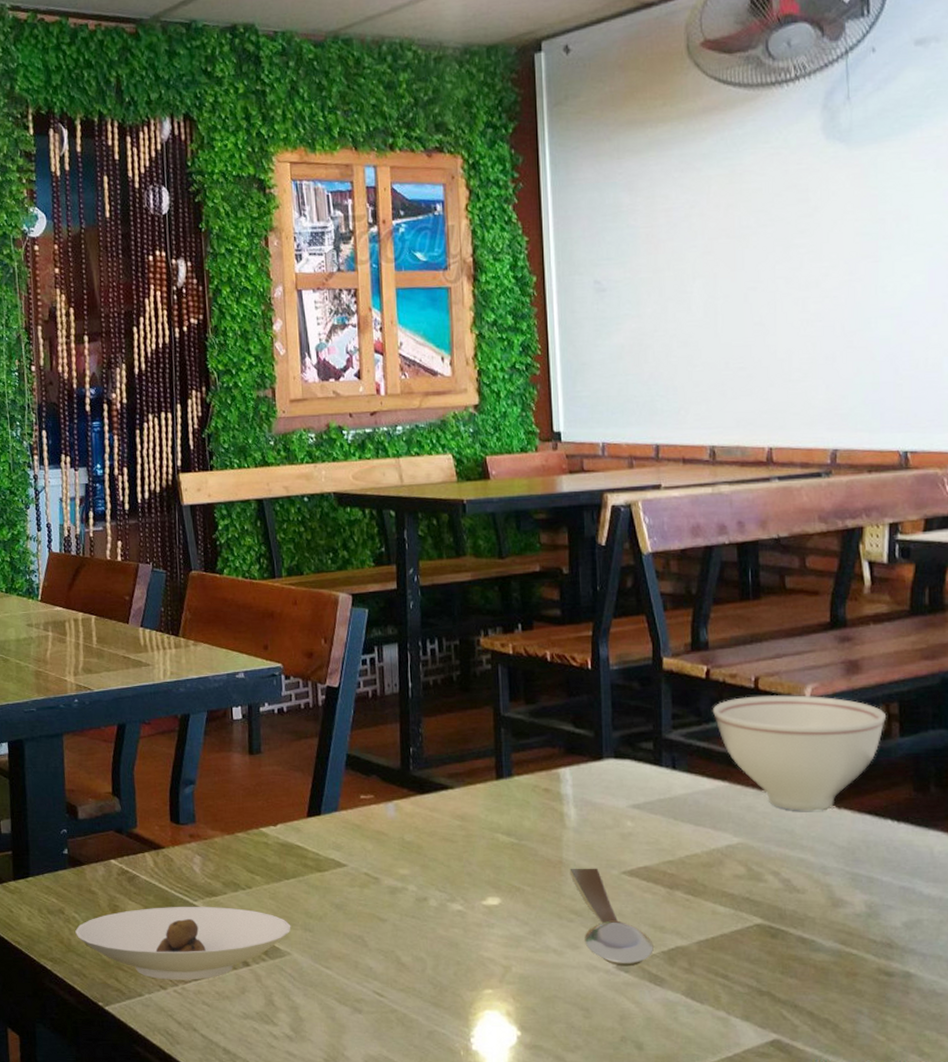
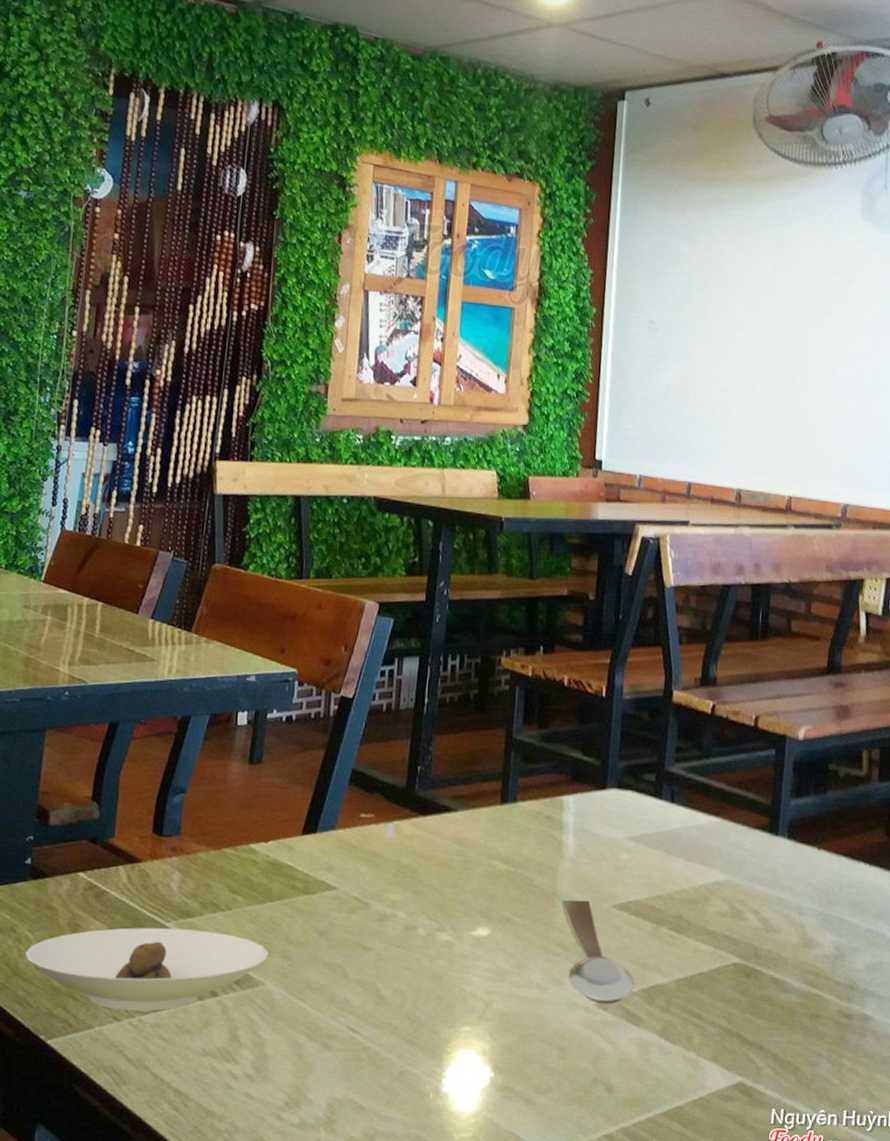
bowl: present [712,695,887,811] -> none [713,734,869,851]

